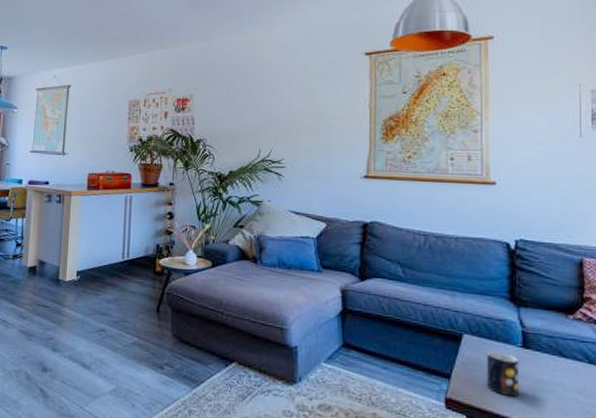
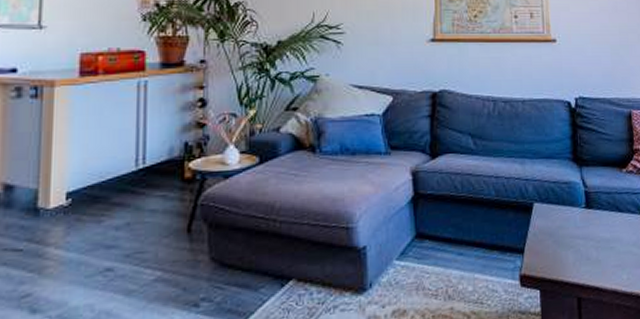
mug: present [486,351,520,397] -> none [555,216,585,262]

